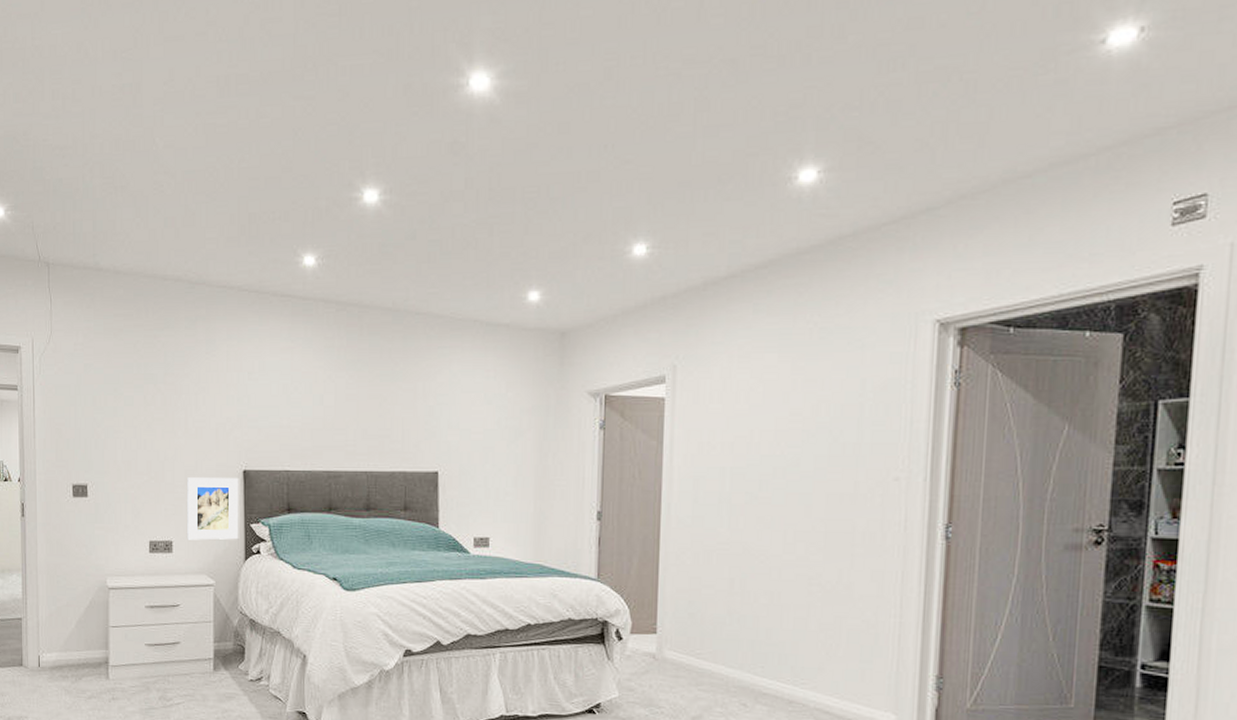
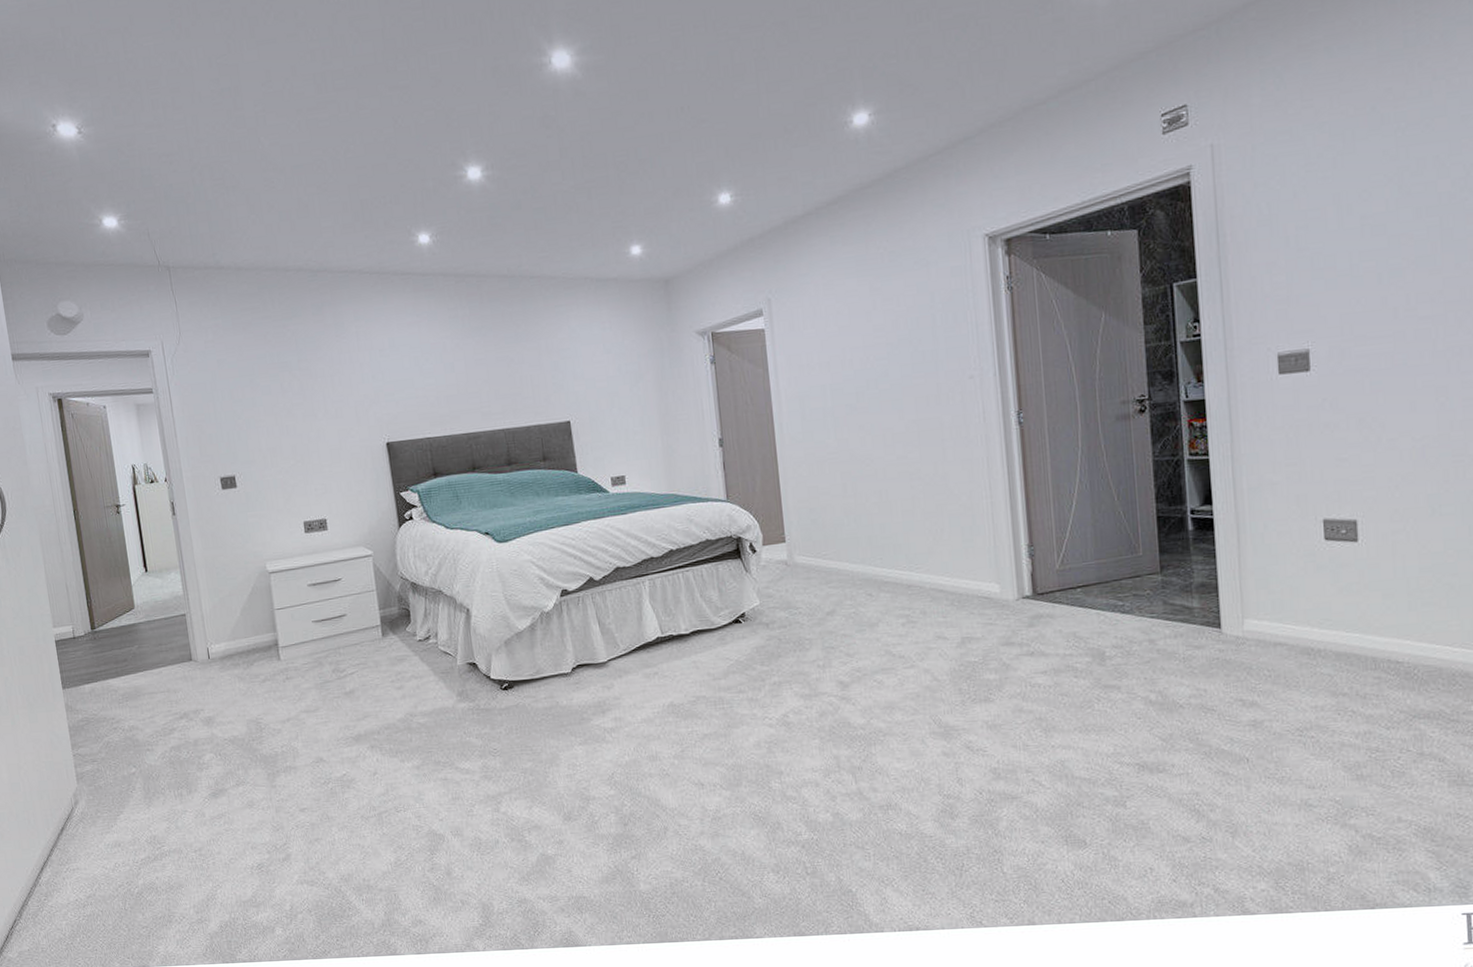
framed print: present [187,477,239,540] -> none [333,451,391,516]

